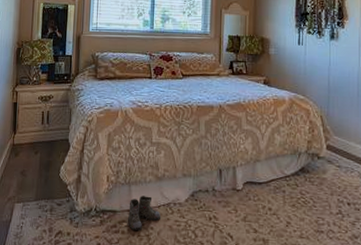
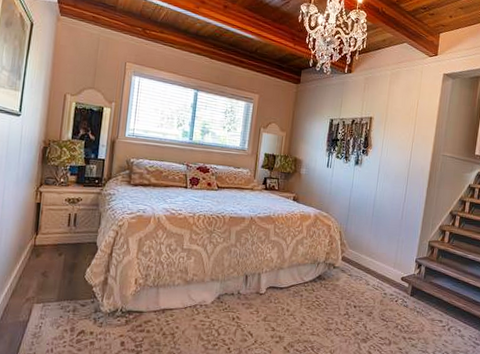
boots: present [128,196,160,231] -> none [154,298,186,330]

